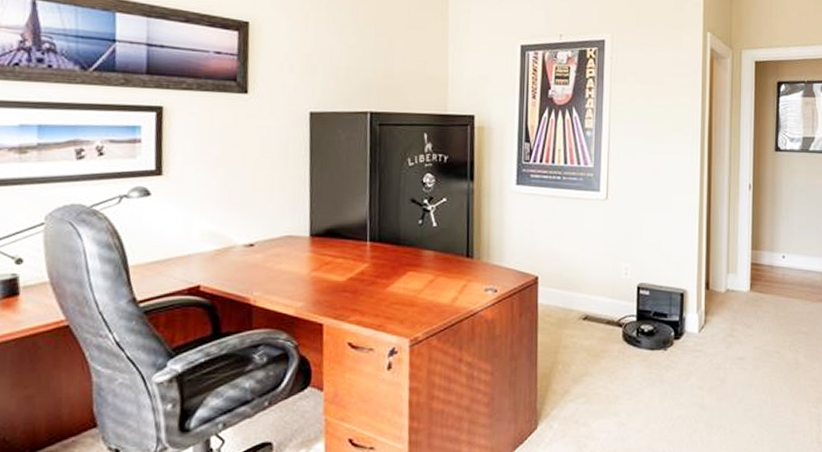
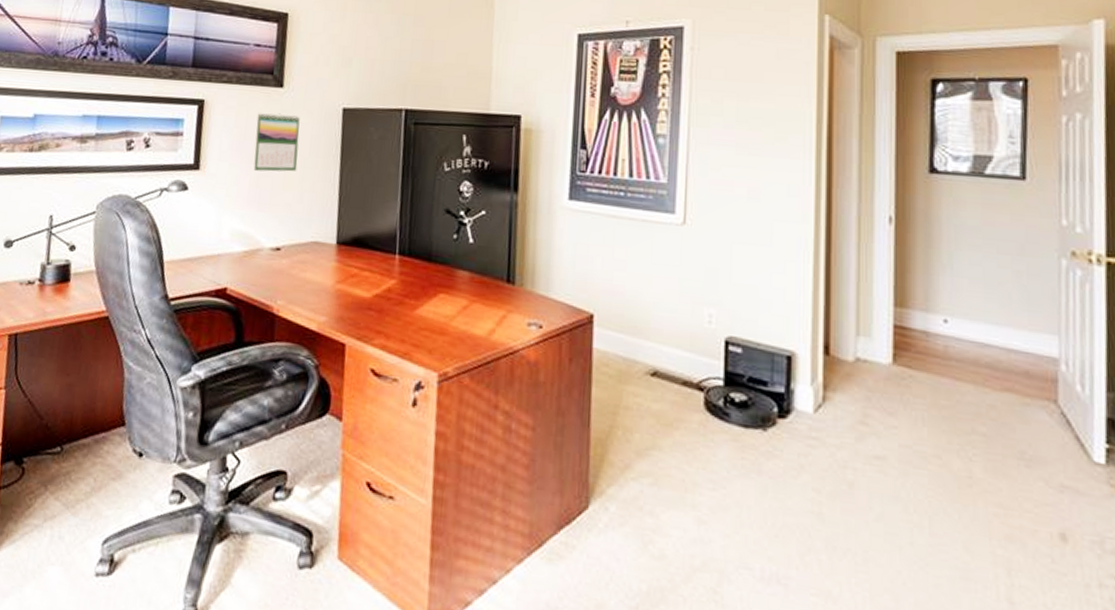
calendar: none [221,118,267,174] -> present [253,113,300,172]

